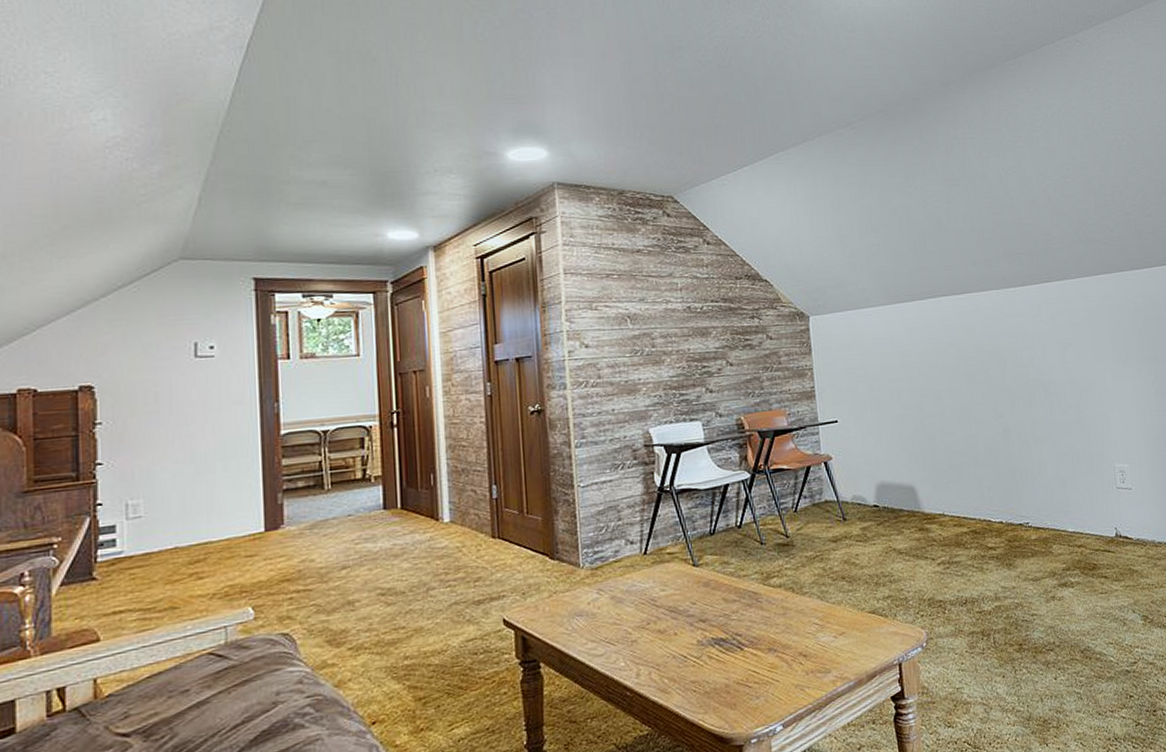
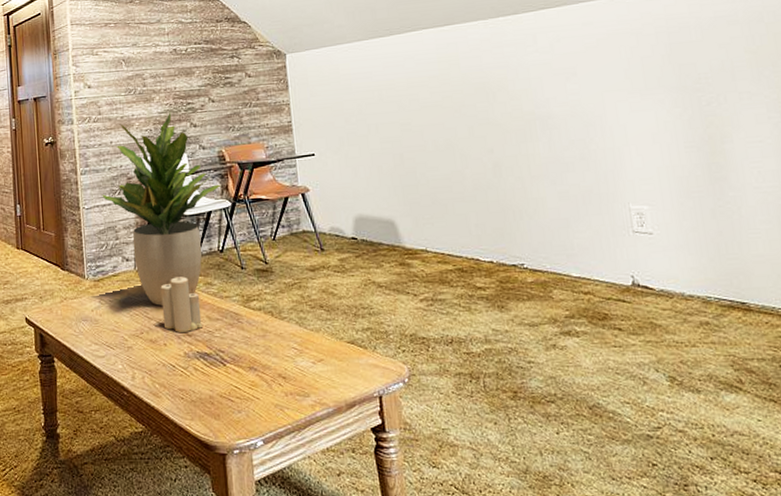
potted plant: none [601,375,740,592] -> present [102,112,221,306]
candle: none [670,553,719,620] -> present [160,273,204,333]

